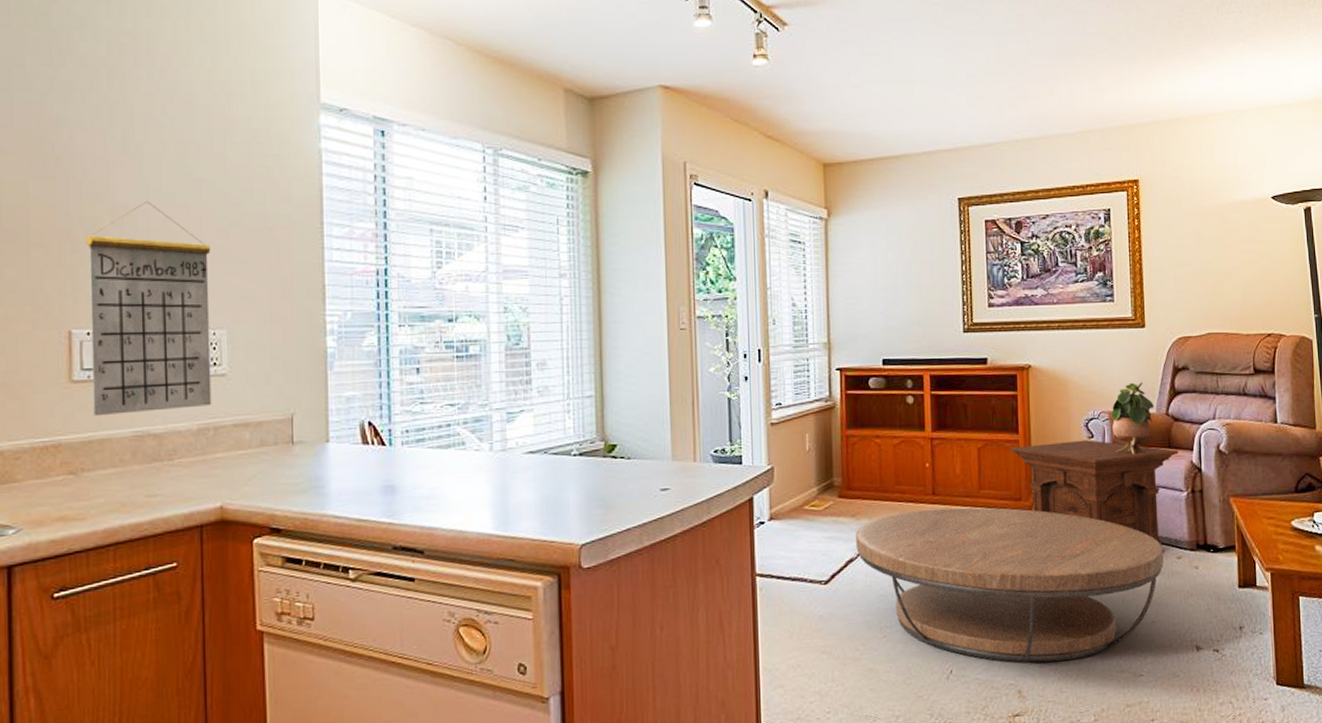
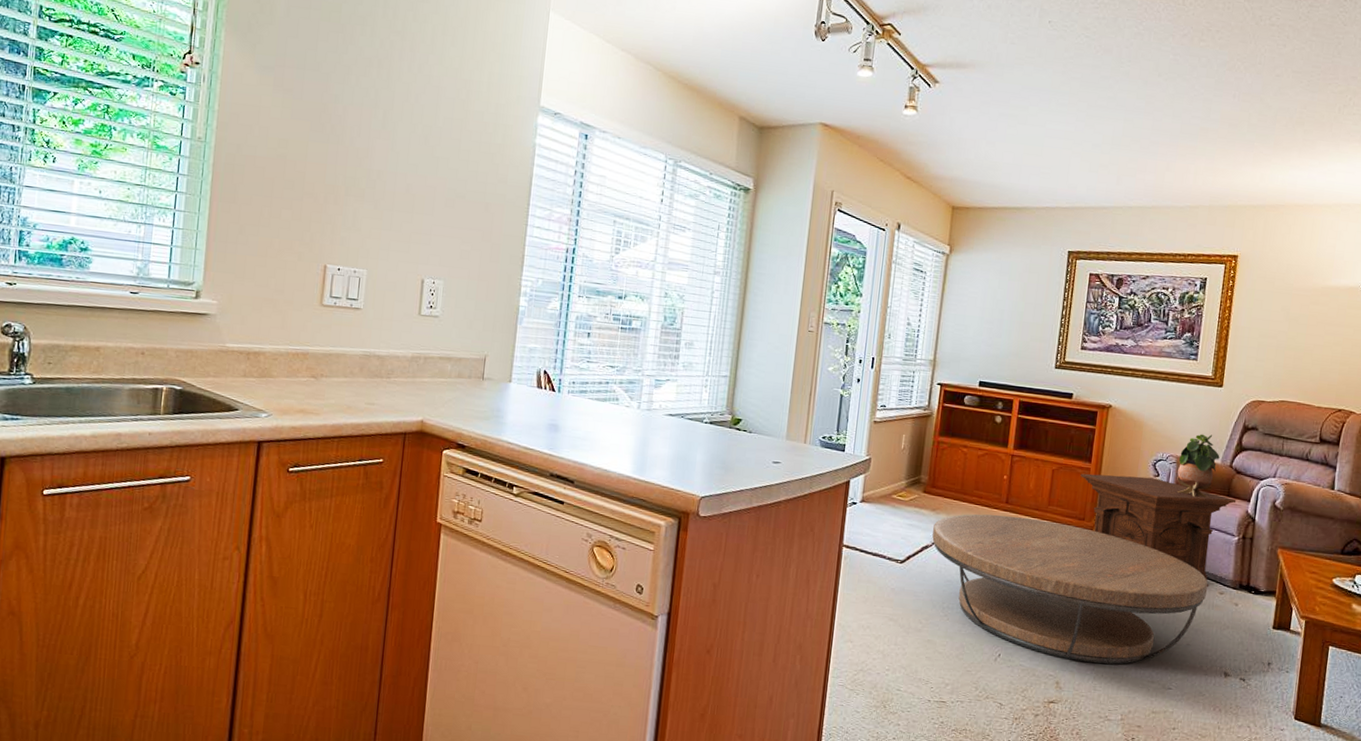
calendar: present [85,200,212,417] -> none [335,169,440,340]

